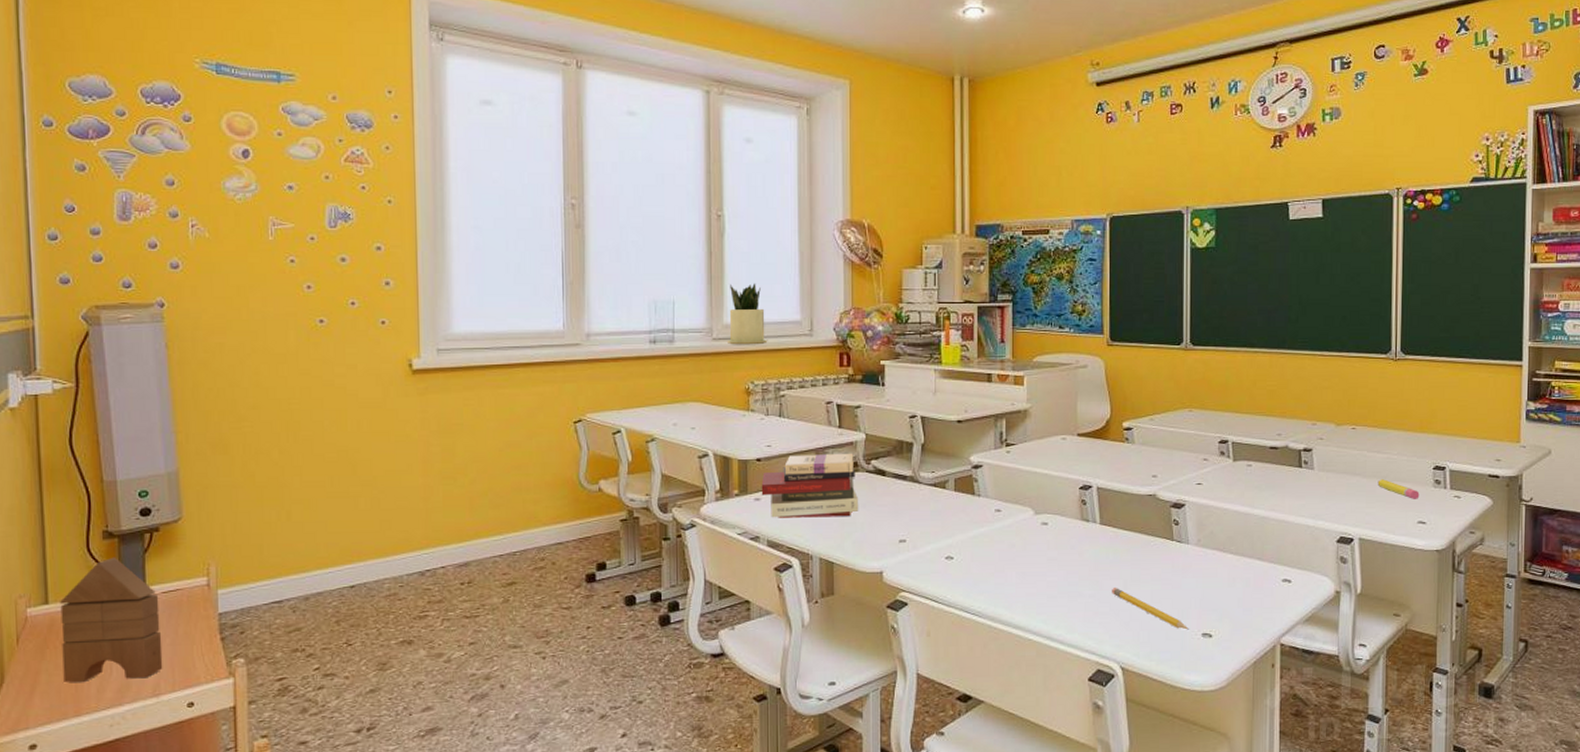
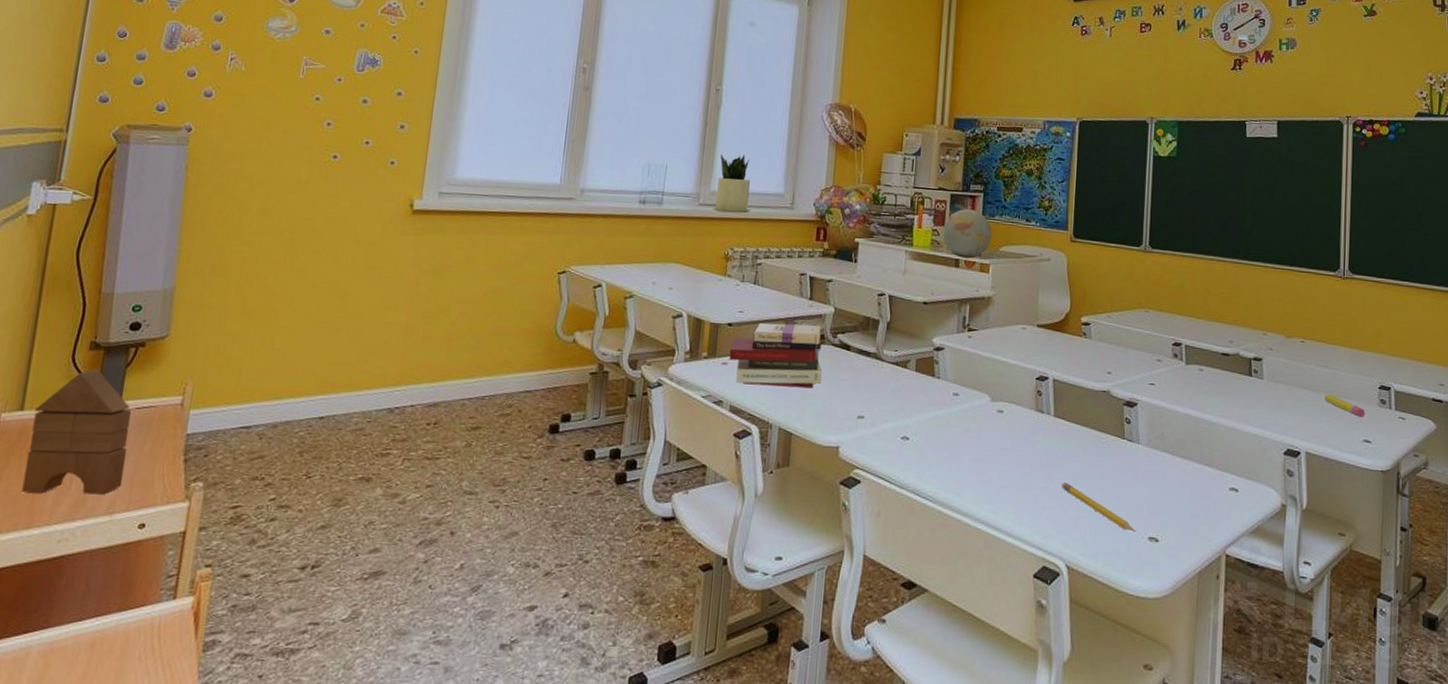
globe: none [972,321,1024,372] -> present [942,209,992,259]

